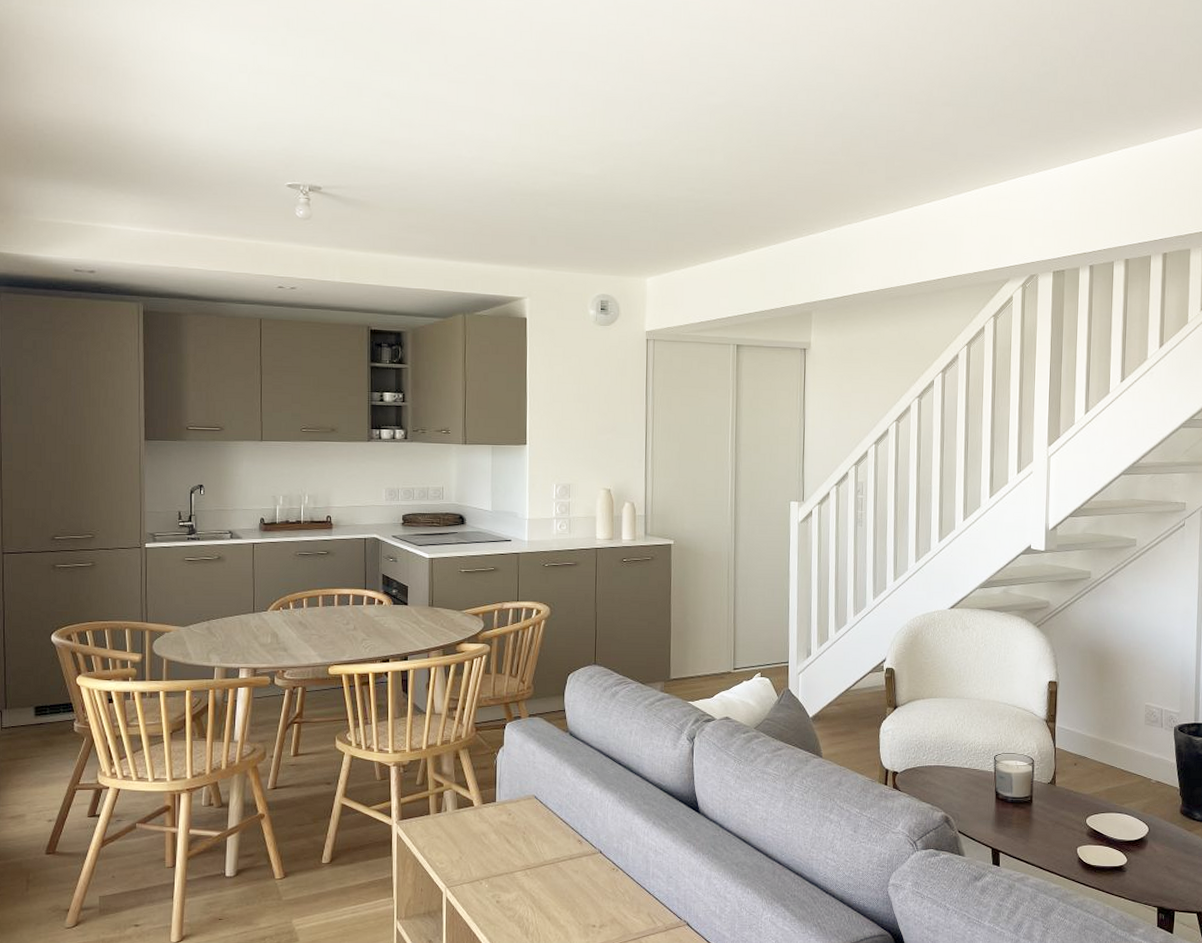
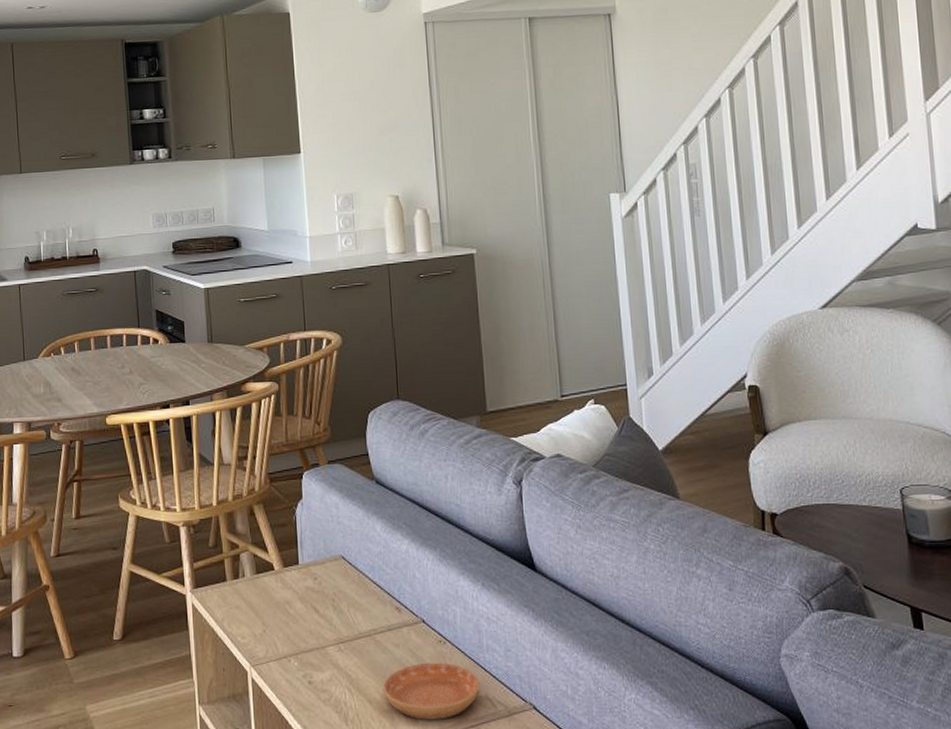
saucer: none [561,886,644,934] -> present [382,662,480,720]

